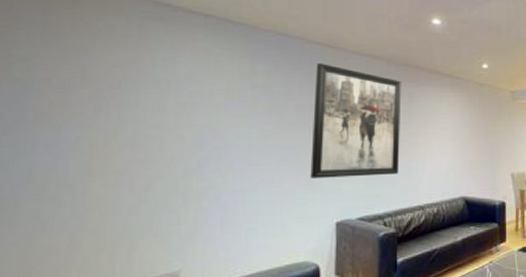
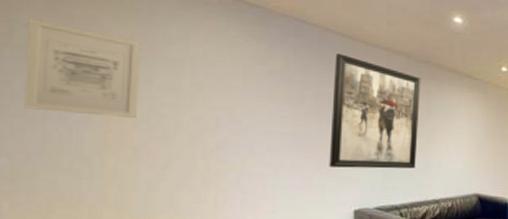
wall art: none [15,53,129,143] -> present [24,19,141,119]

